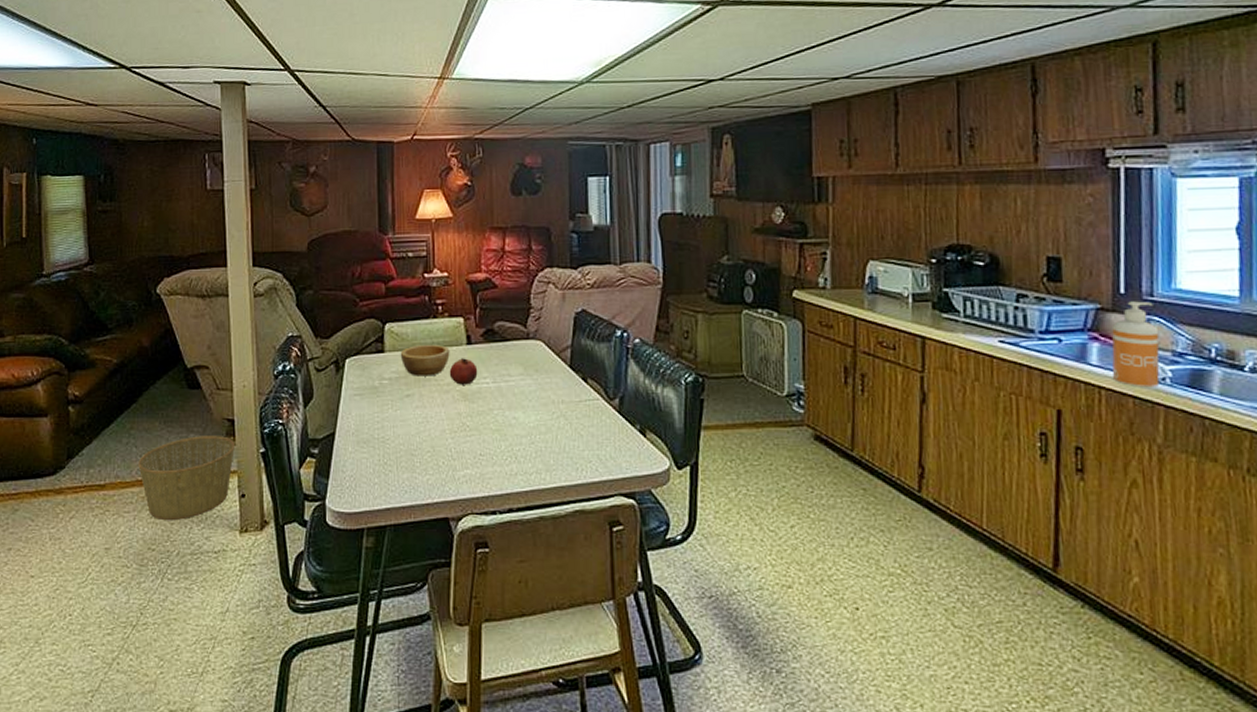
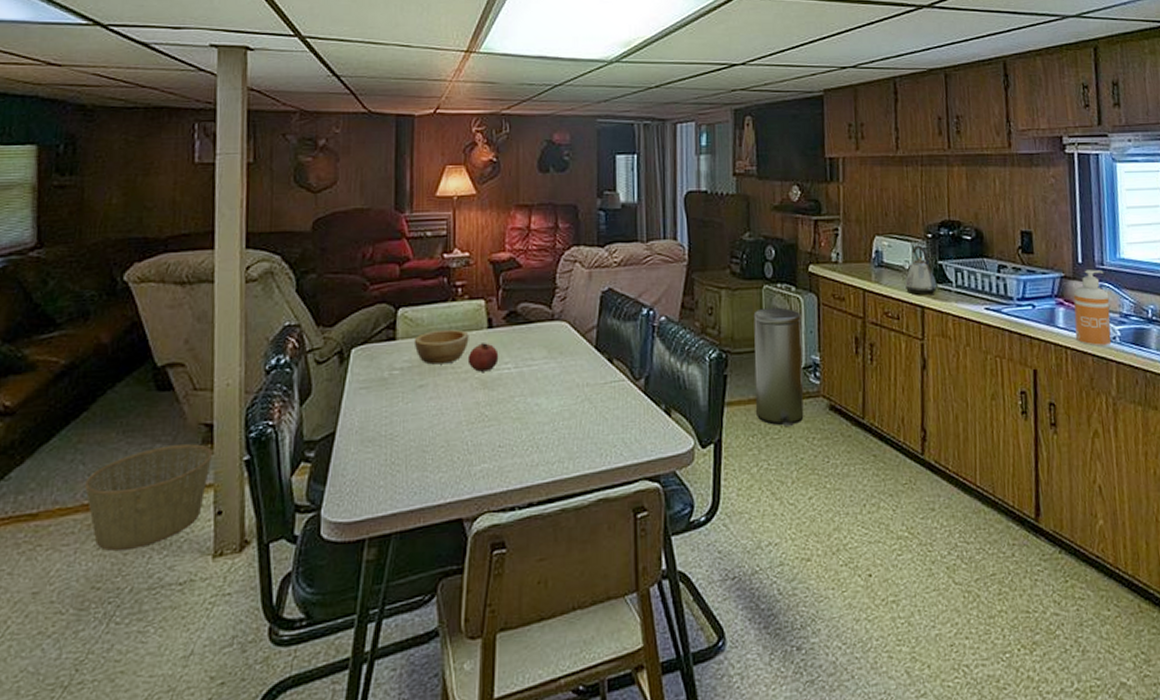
pedal bin: none [732,333,786,455] -> present [753,307,804,427]
kettle: none [902,271,942,326] -> present [904,245,938,296]

